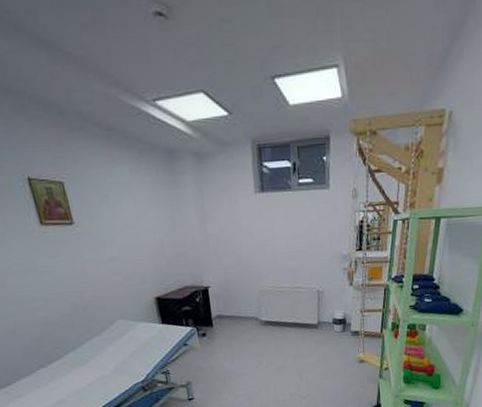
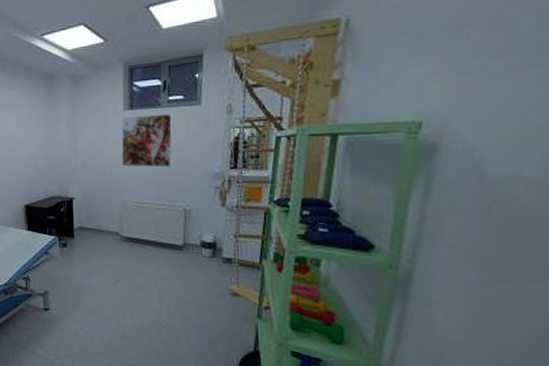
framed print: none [253,198,304,252] -> present [121,114,173,168]

